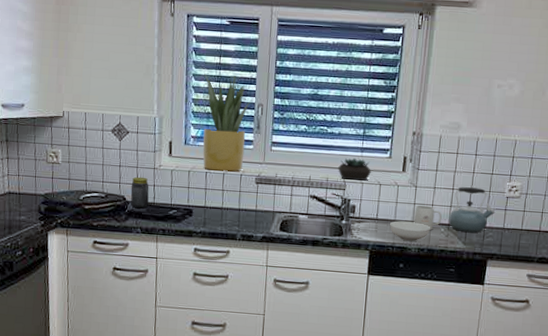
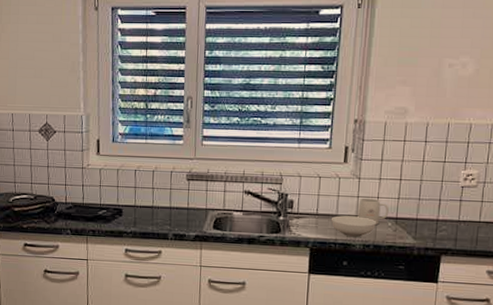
jar: present [130,177,149,209] -> none [59,177,78,209]
planter: present [202,71,252,172] -> none [130,66,180,169]
succulent plant: present [338,158,371,181] -> none [274,149,310,174]
kettle: present [448,187,496,233] -> none [395,177,449,227]

